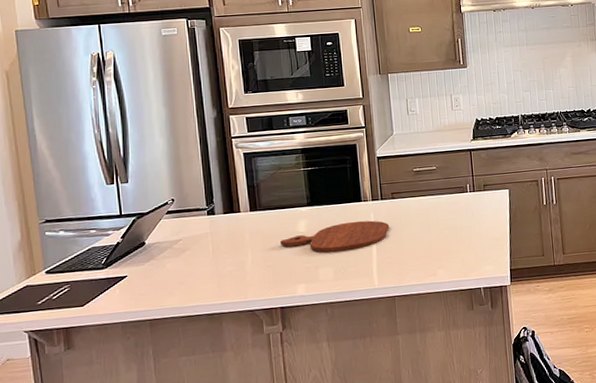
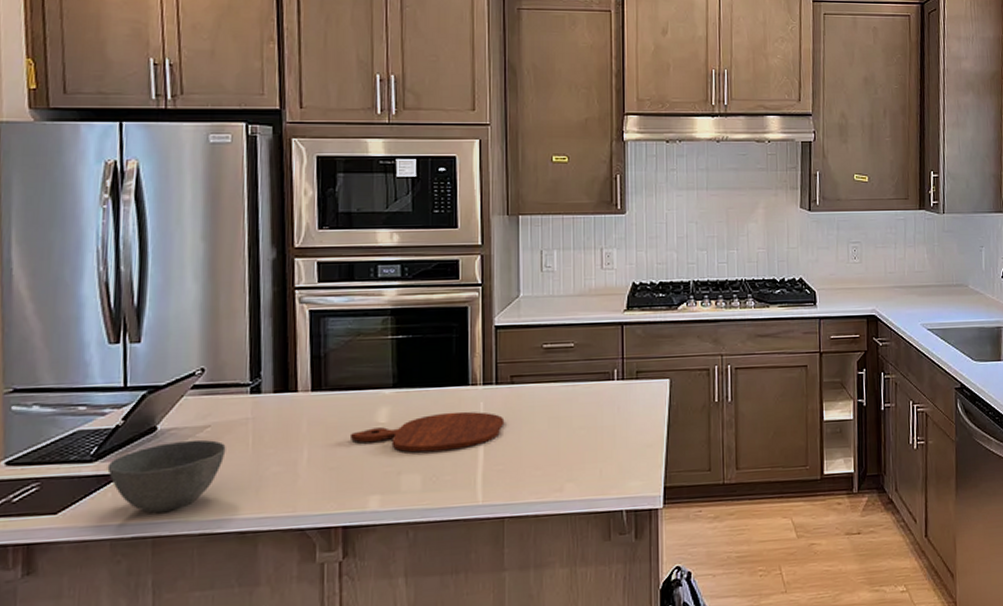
bowl: none [114,249,194,303] -> present [107,439,226,514]

